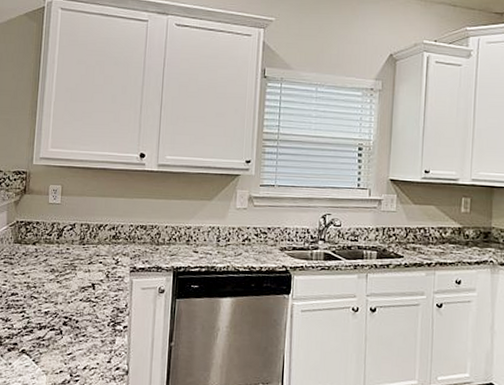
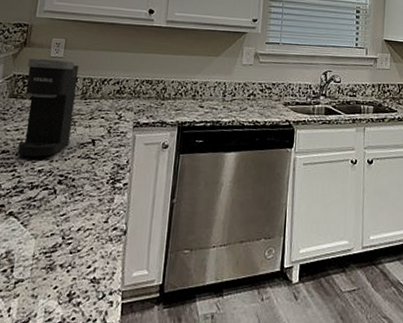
coffee maker: none [25,205,76,300] -> present [17,58,79,157]

